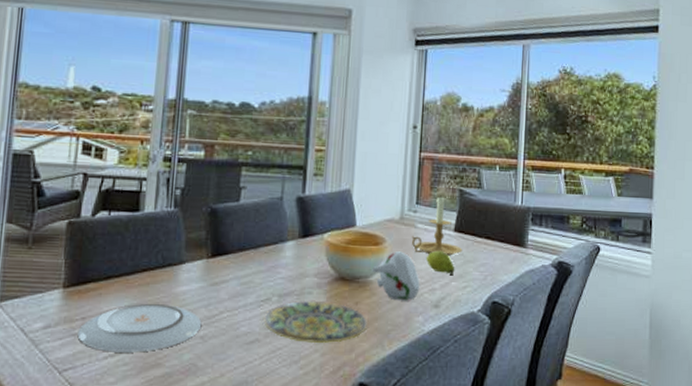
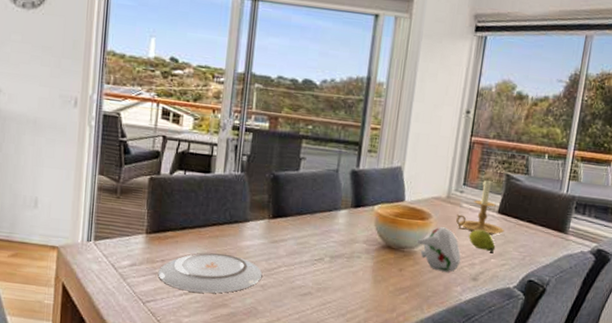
plate: present [264,300,367,344] -> none [316,263,410,302]

